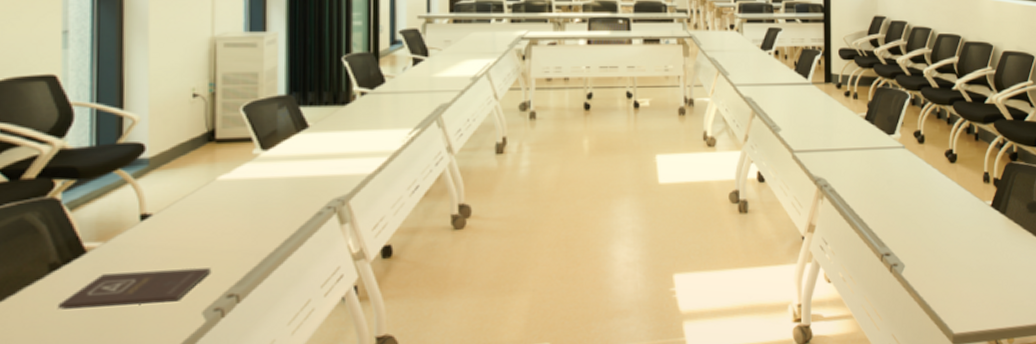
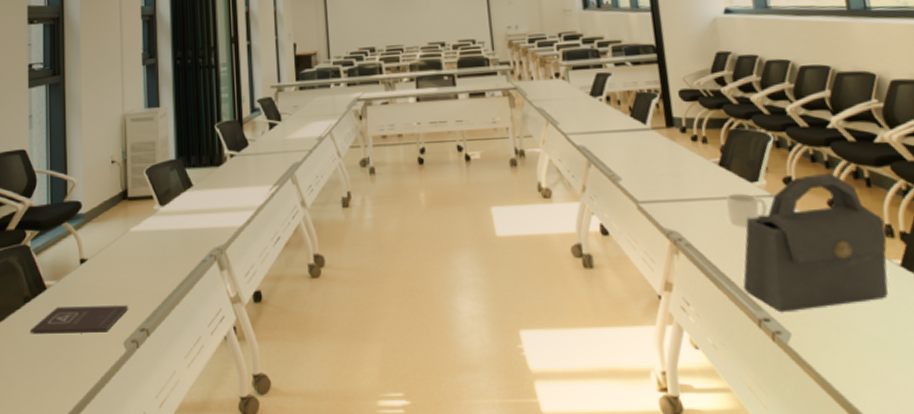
mug: none [867,144,899,175] -> present [726,193,768,228]
handbag: none [872,128,984,247] -> present [743,172,888,311]

